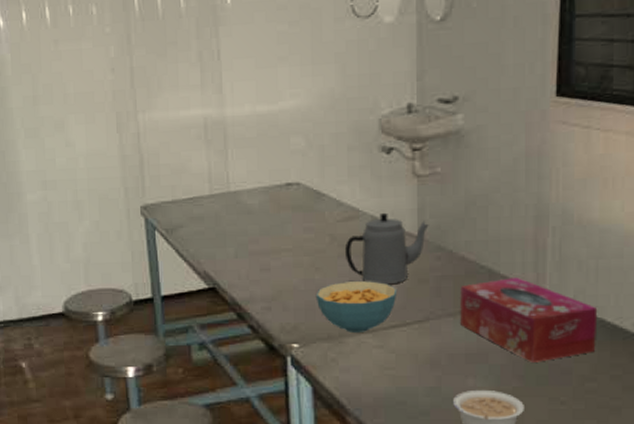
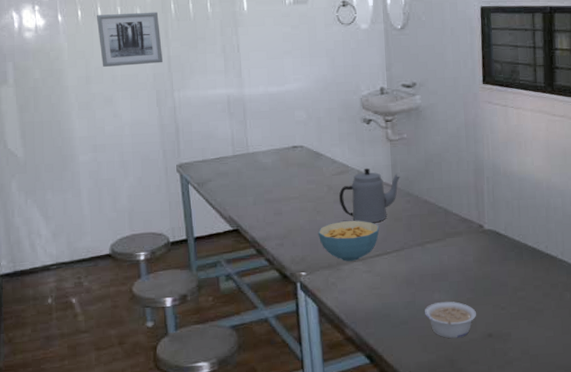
wall art: none [45,9,124,83] -> present [97,12,163,67]
tissue box: present [460,277,598,362] -> none [425,215,523,279]

